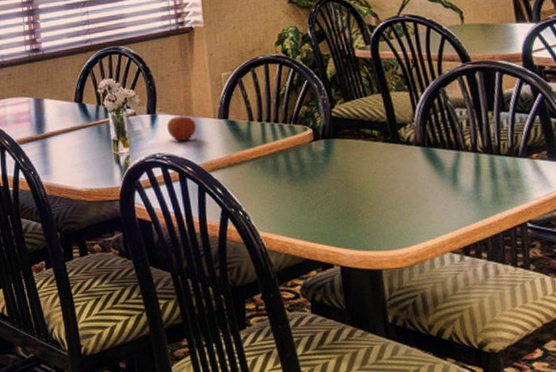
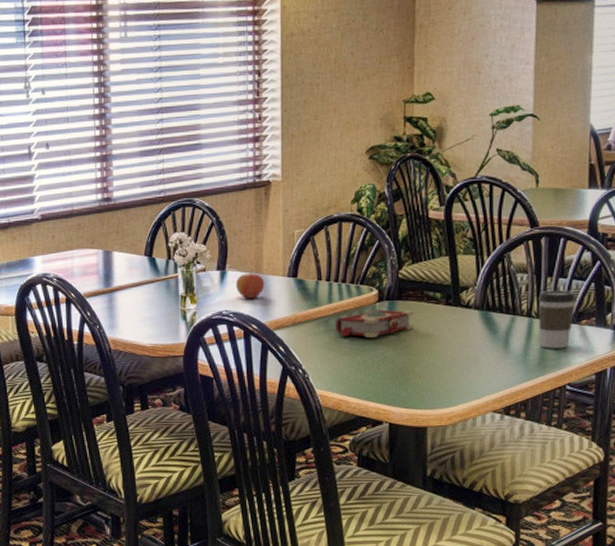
book: none [272,148,354,177] -> present [336,310,414,338]
coffee cup: none [481,124,523,185] -> present [538,290,576,349]

